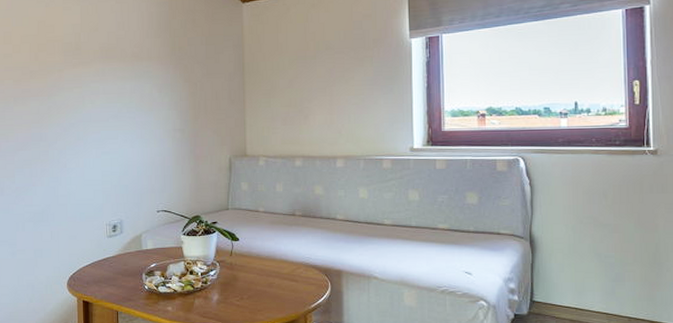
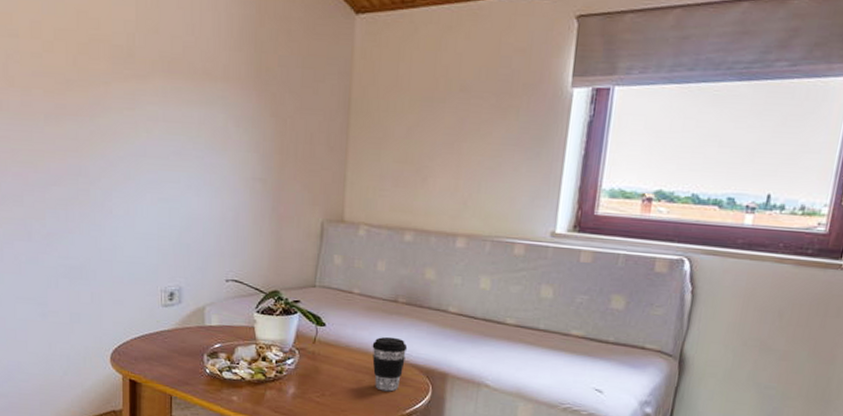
coffee cup: none [278,244,307,291] -> present [372,336,408,392]

